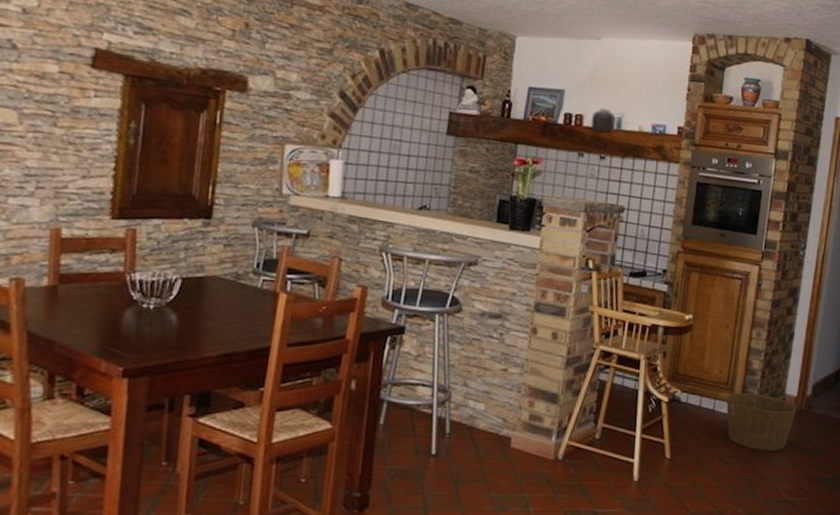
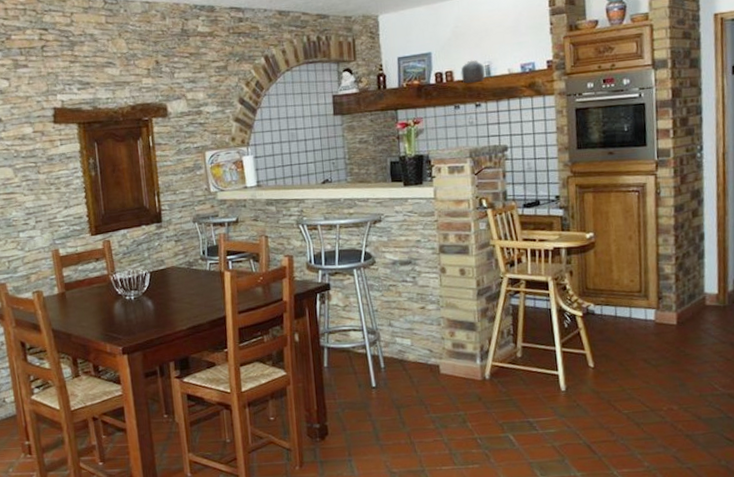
basket: present [726,392,797,452] -> none [641,296,720,350]

